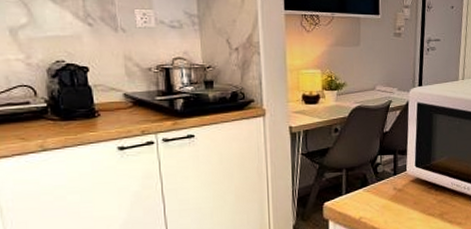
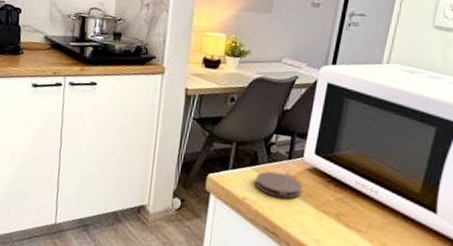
coaster: none [368,188,409,211] -> present [255,171,302,199]

